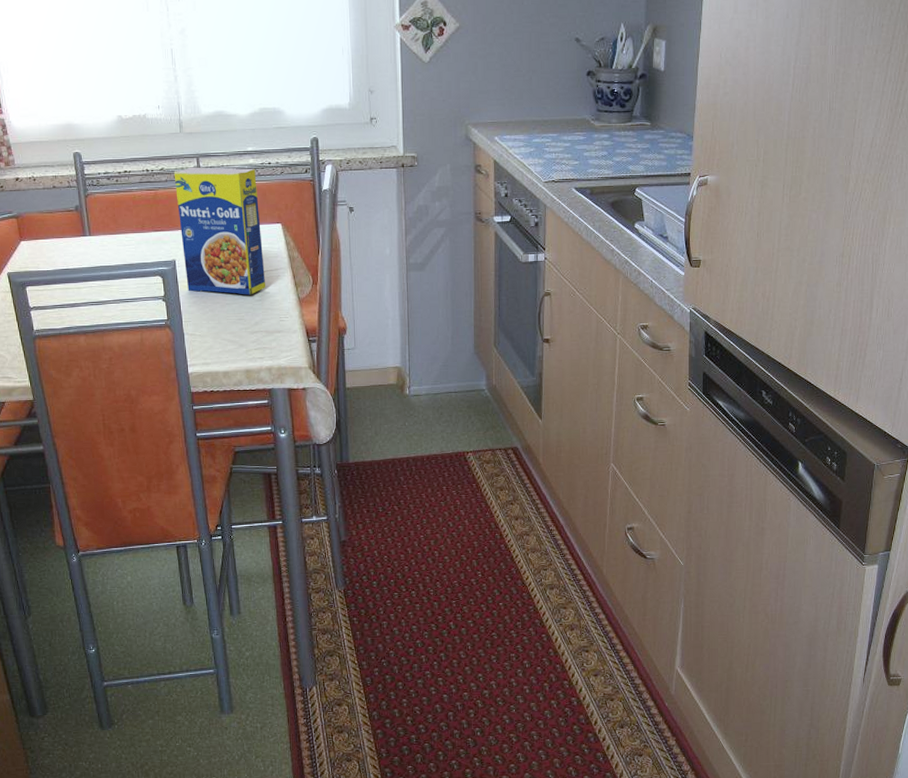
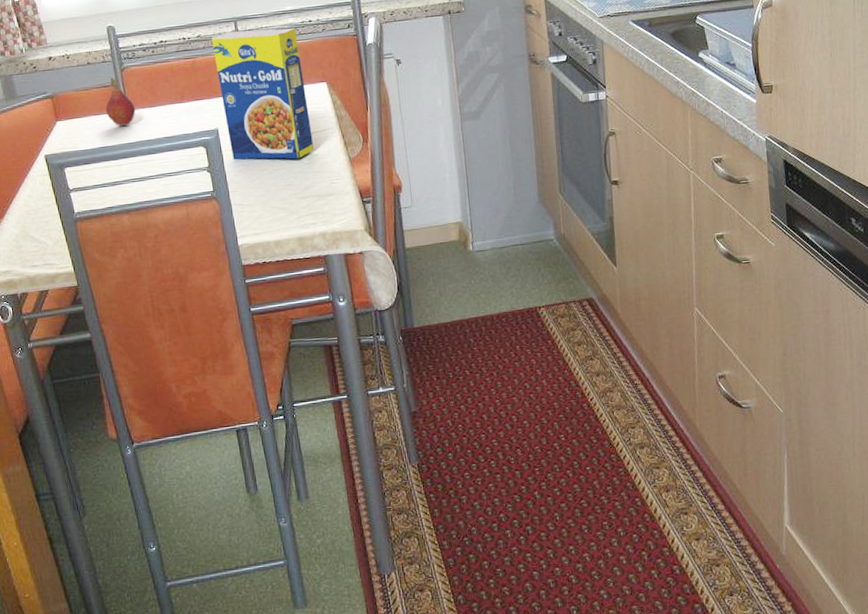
fruit: none [68,201,97,250] -> present [105,76,136,126]

